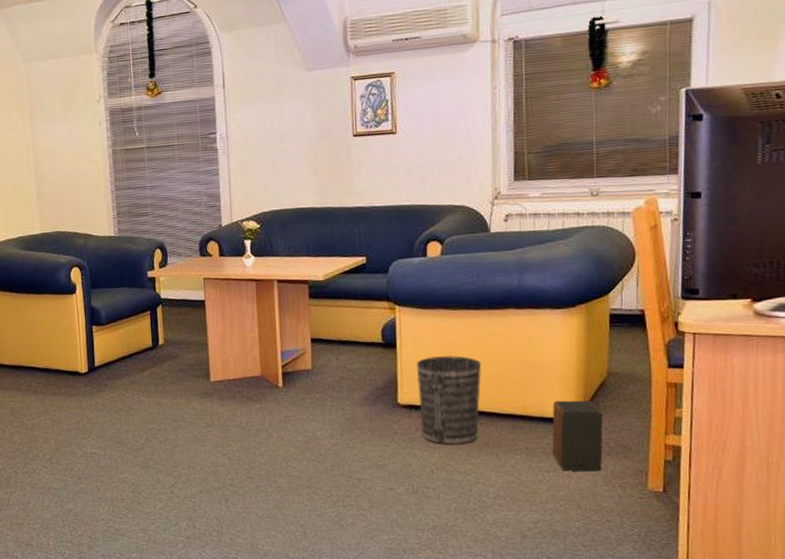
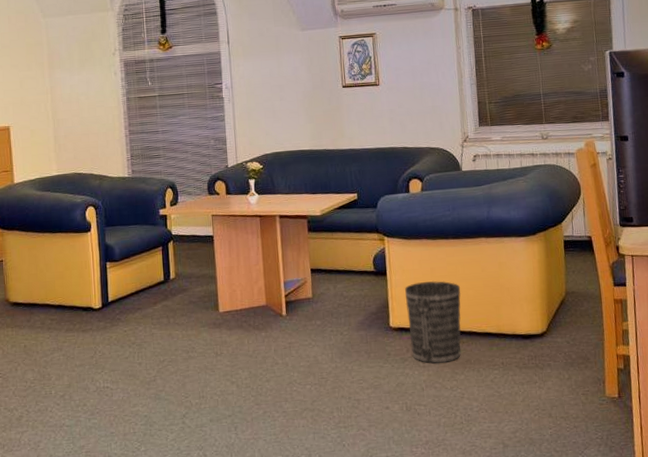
speaker: present [552,400,603,472] -> none [522,317,567,383]

